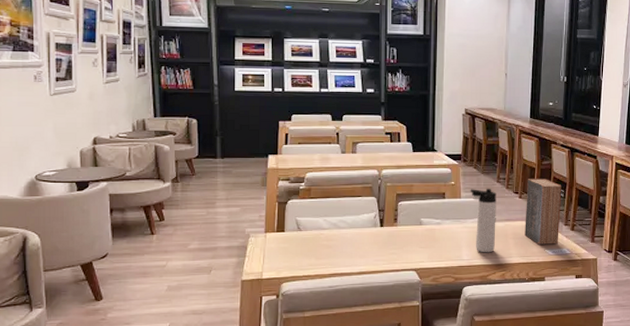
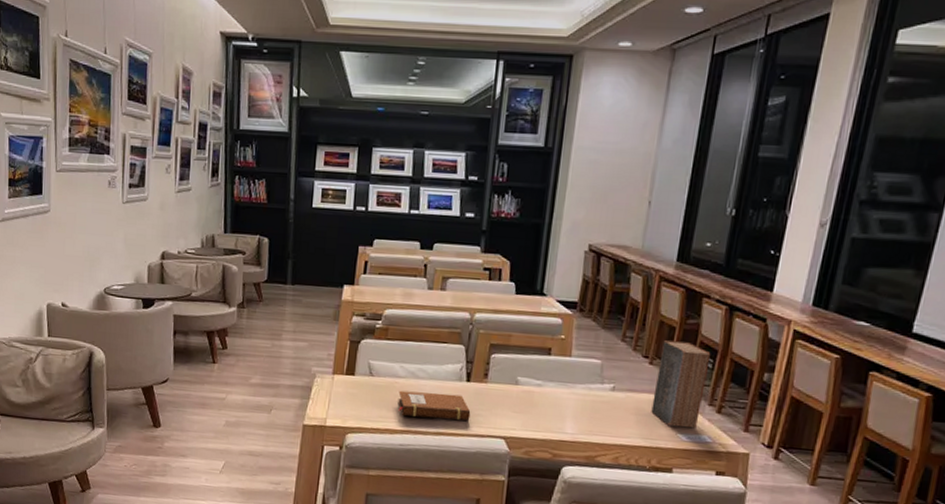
notebook: none [324,239,386,261] -> present [398,390,471,421]
thermos bottle: present [470,189,496,253] -> none [584,346,619,429]

